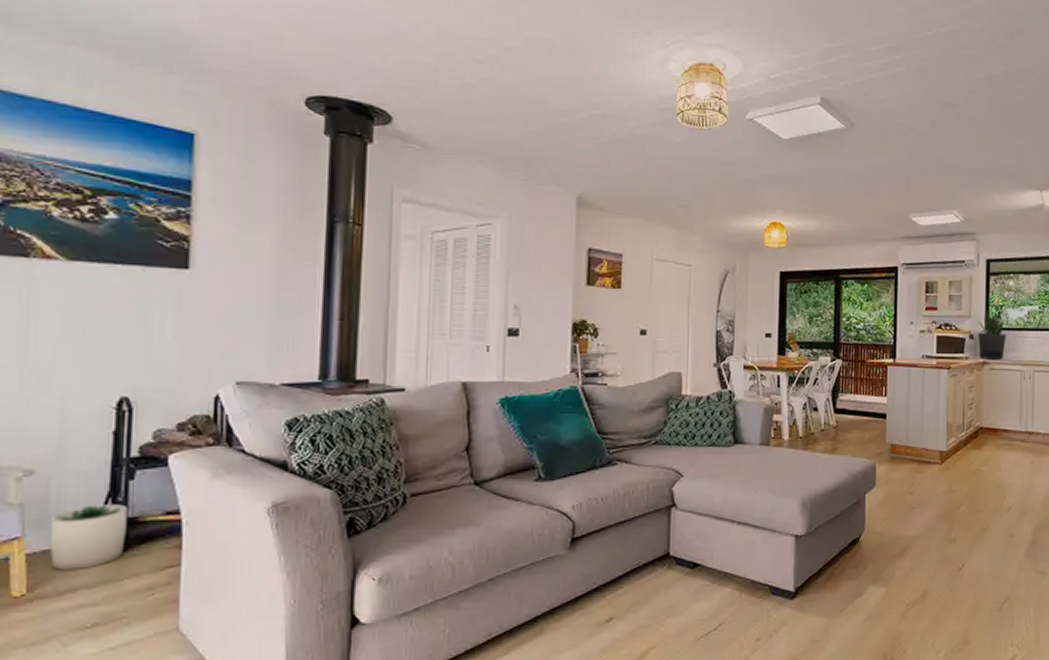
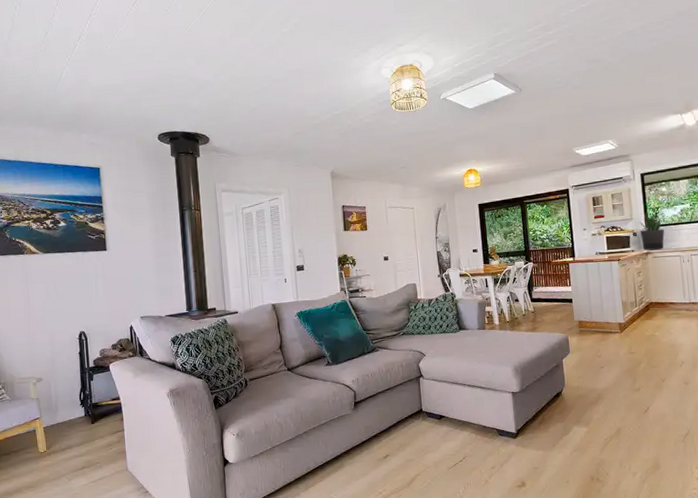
planter: present [50,504,127,570] -> none [54,395,93,436]

